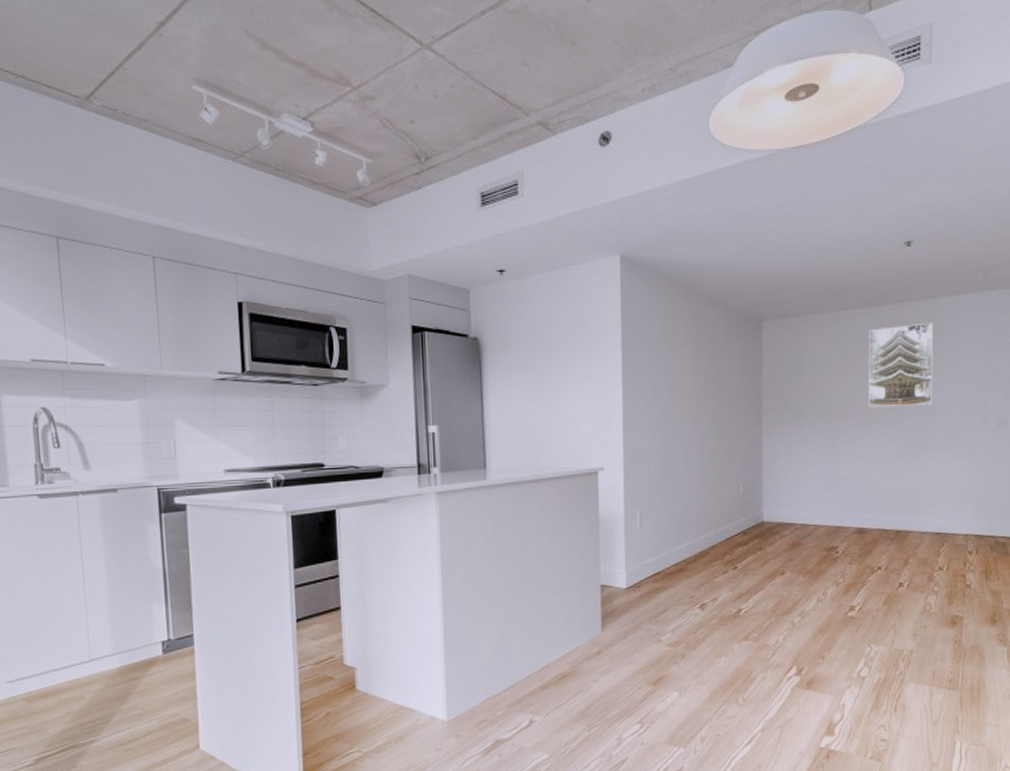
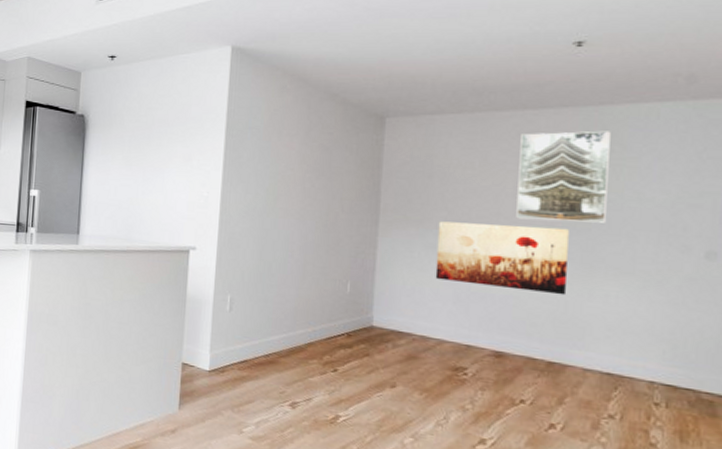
wall art: none [810,412,907,472] -> present [435,221,569,296]

